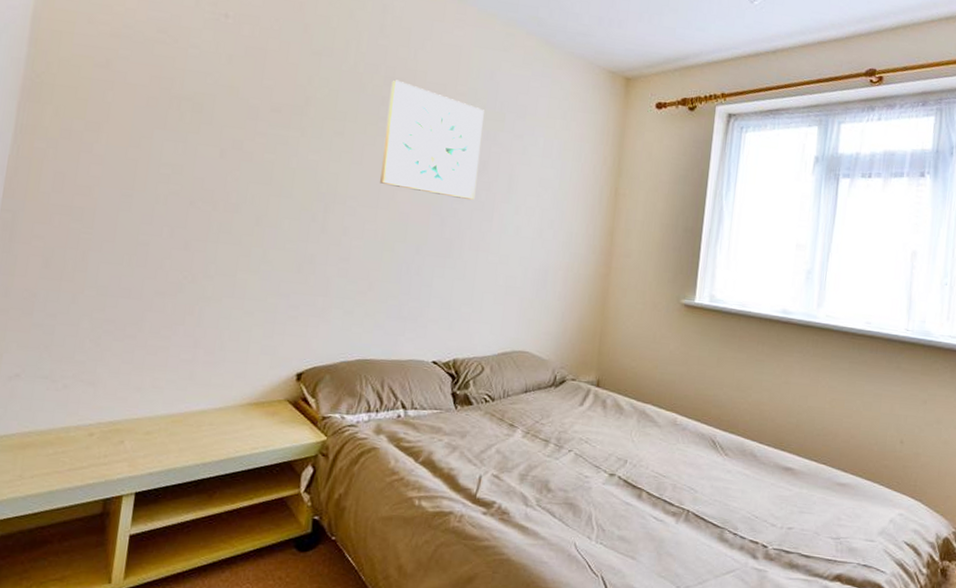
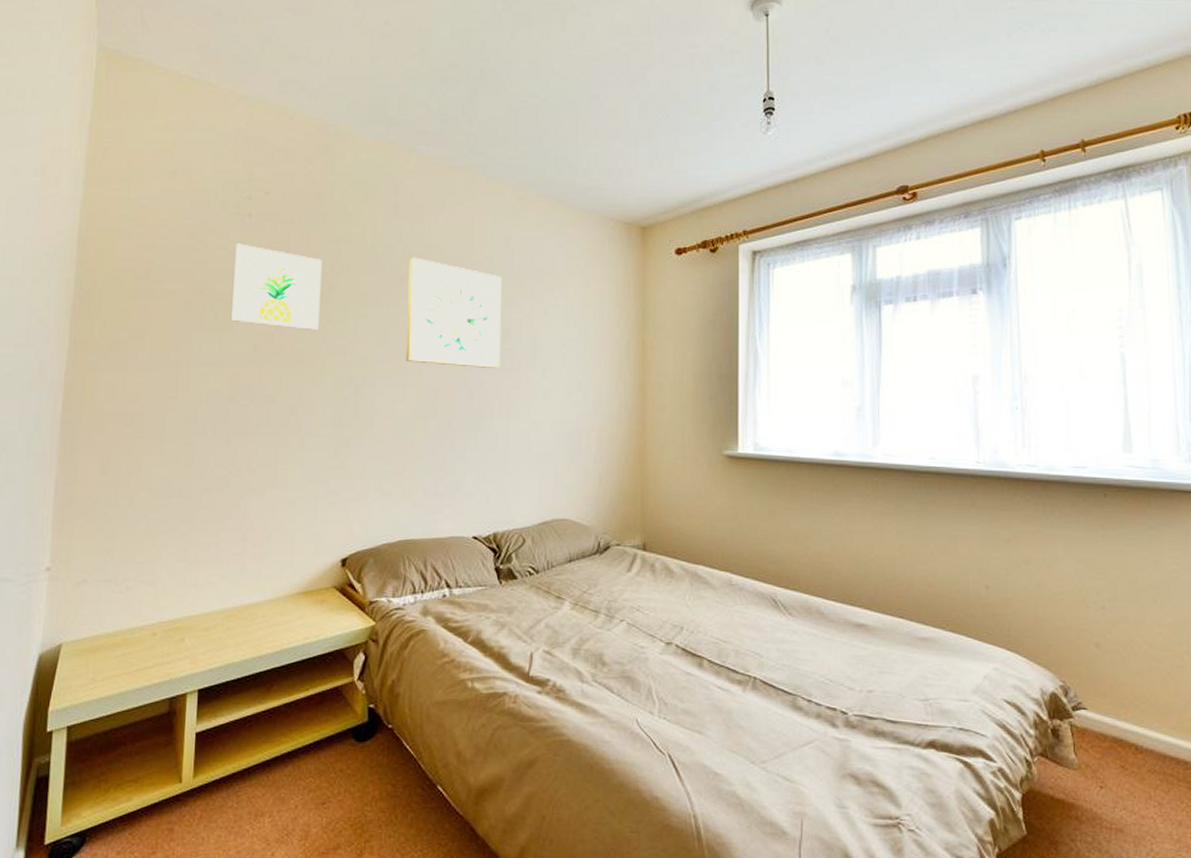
wall art: none [198,43,301,142] -> present [231,243,322,330]

